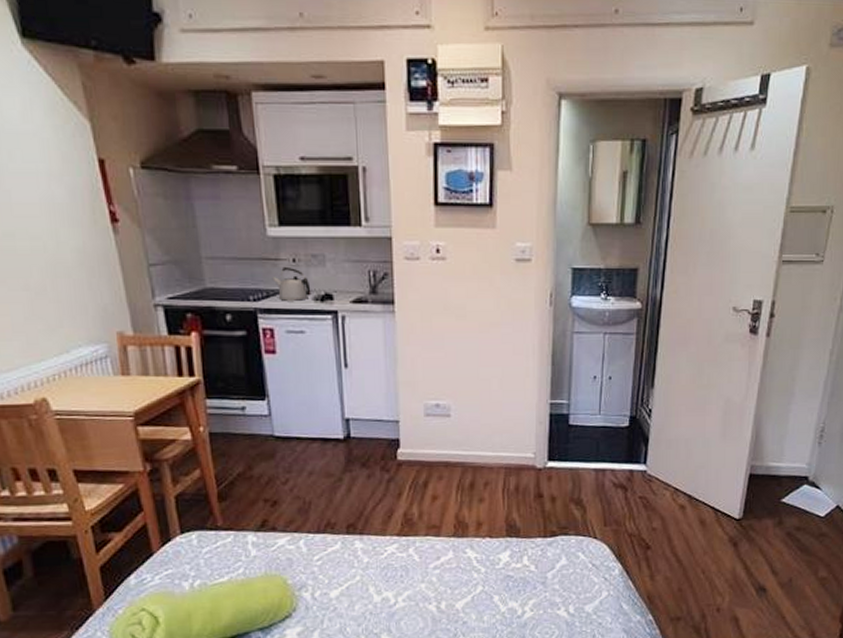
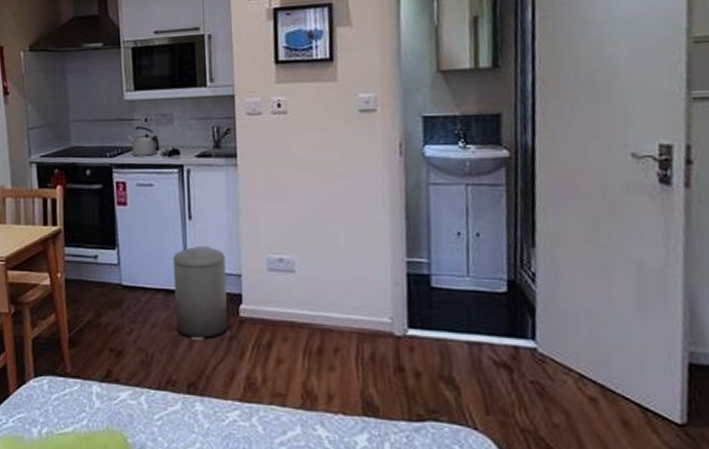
pedal bin: none [329,395,386,486] -> present [173,247,227,341]

